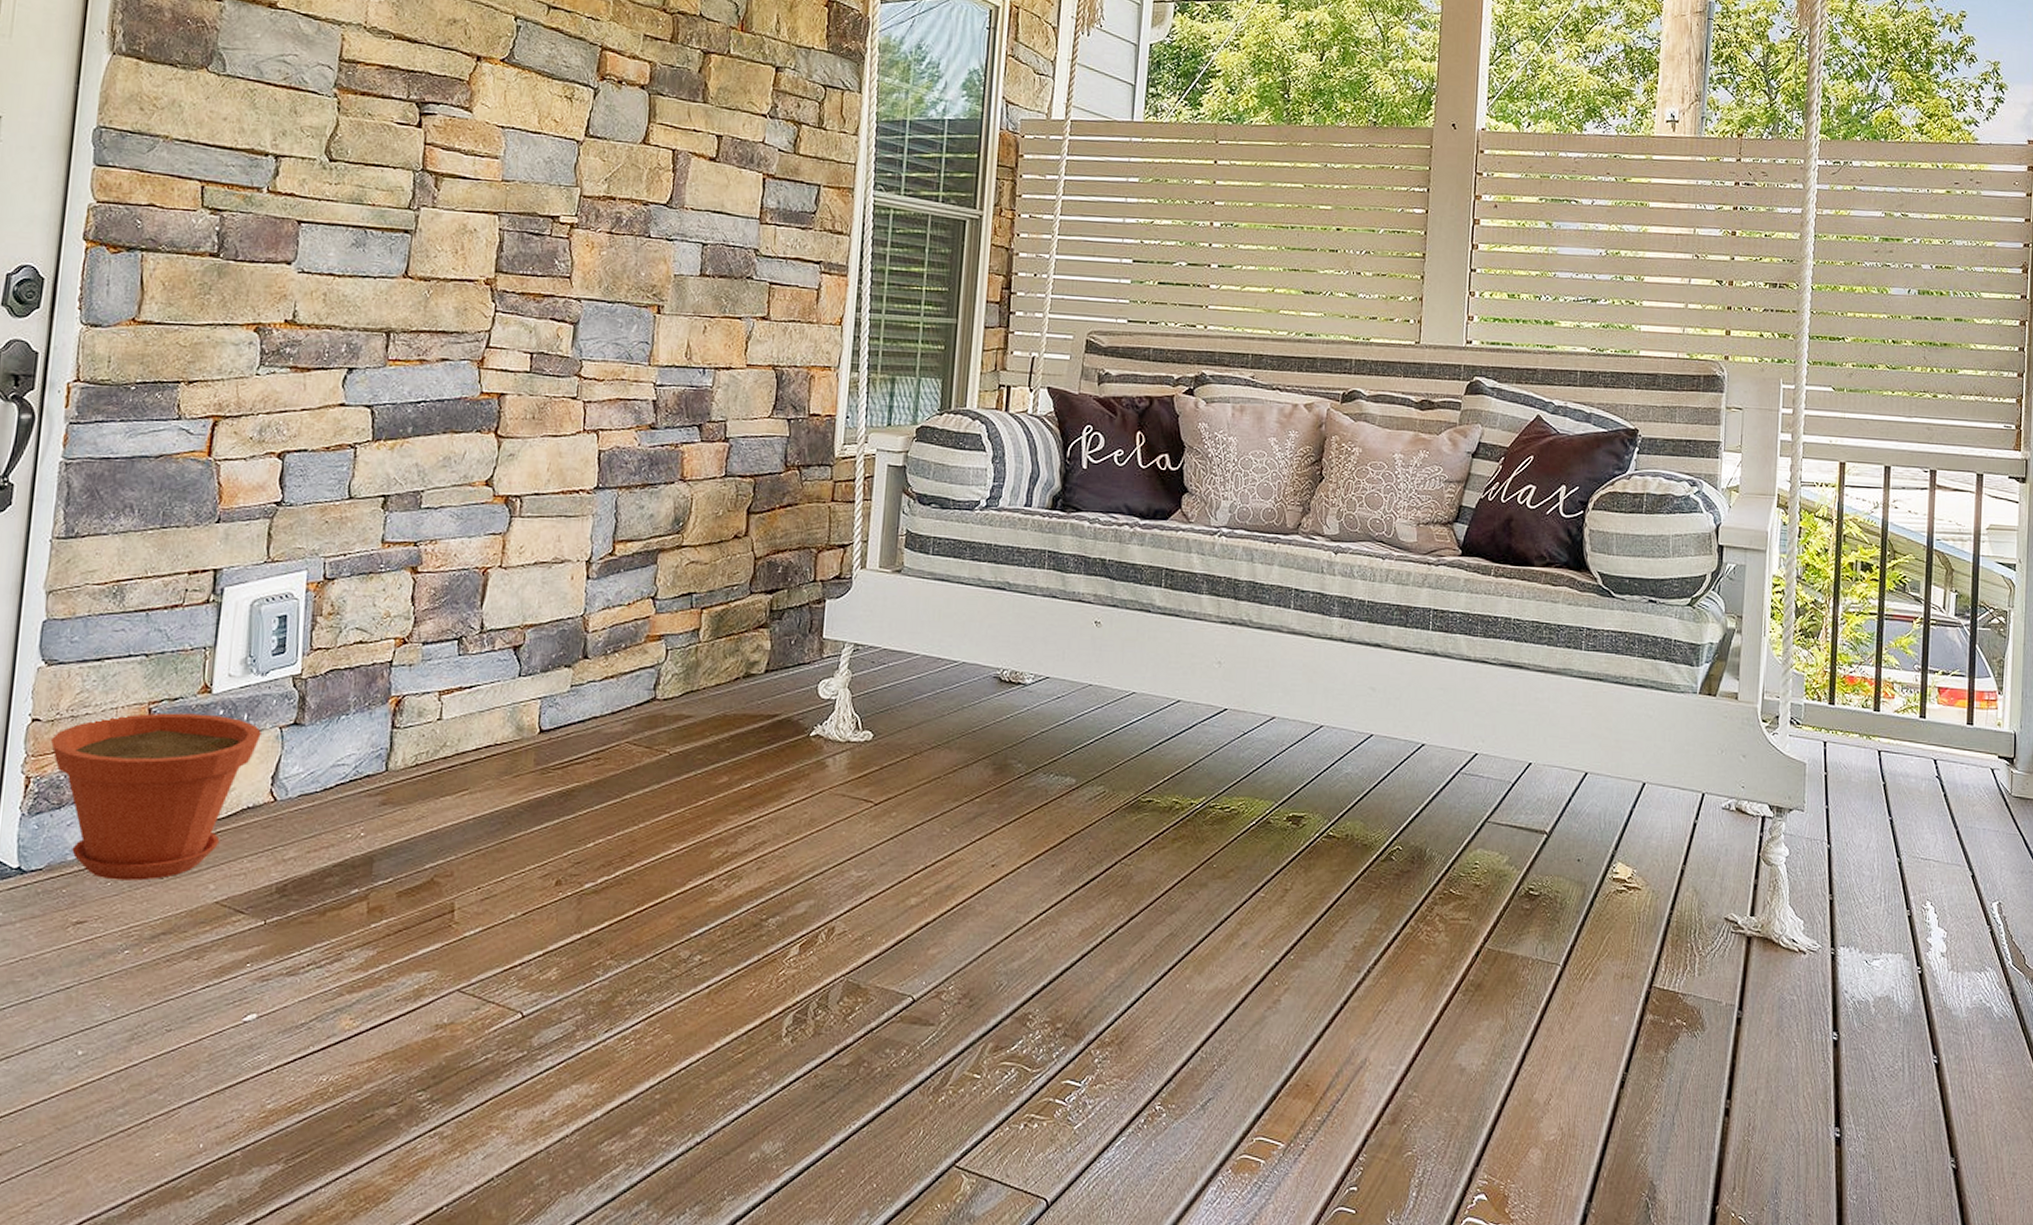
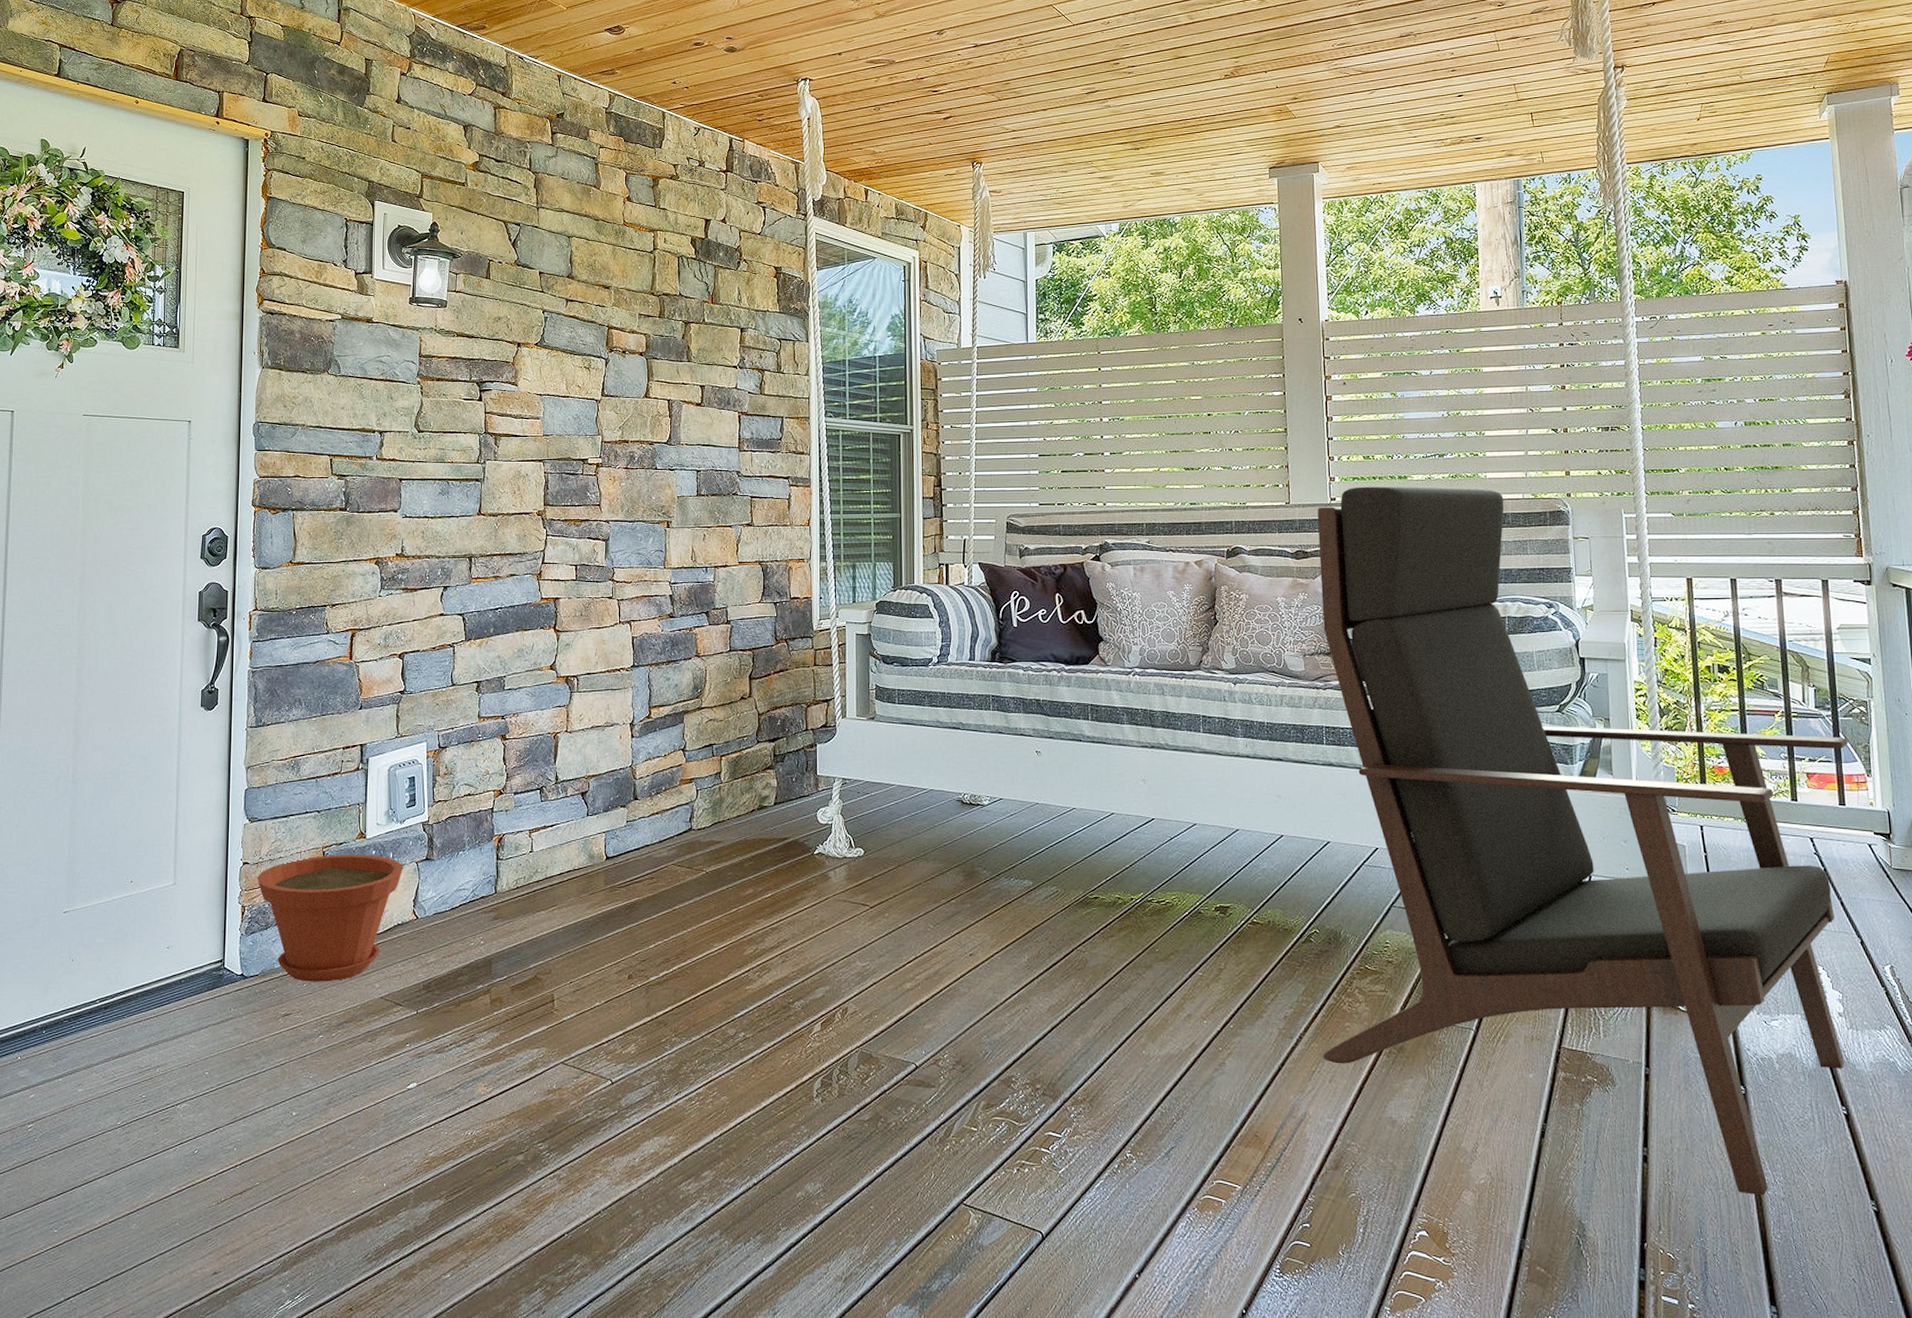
lounge chair: none [1392,329,1984,1153] -> present [1317,486,1849,1196]

